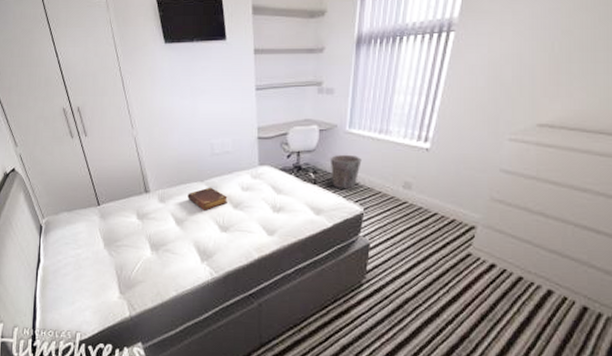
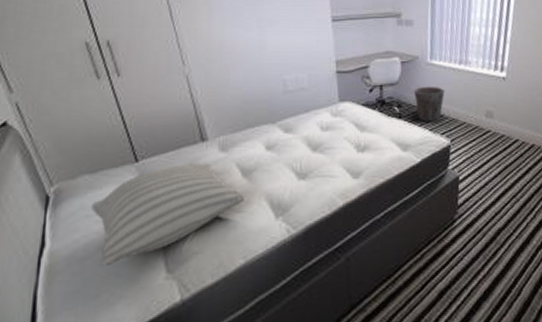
pillow: none [68,210,177,282] -> present [90,163,244,266]
book: present [187,187,228,211] -> none [256,129,305,157]

